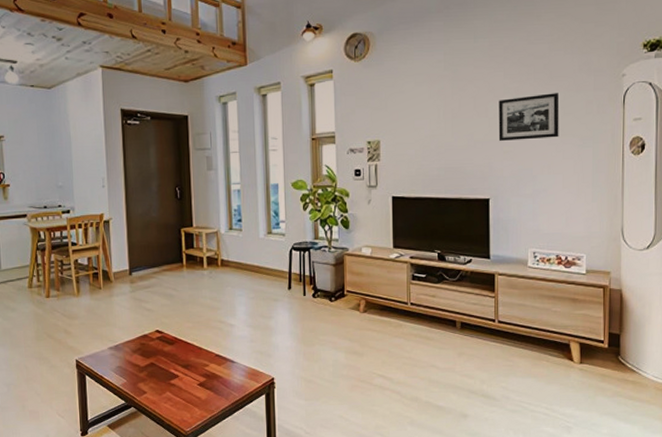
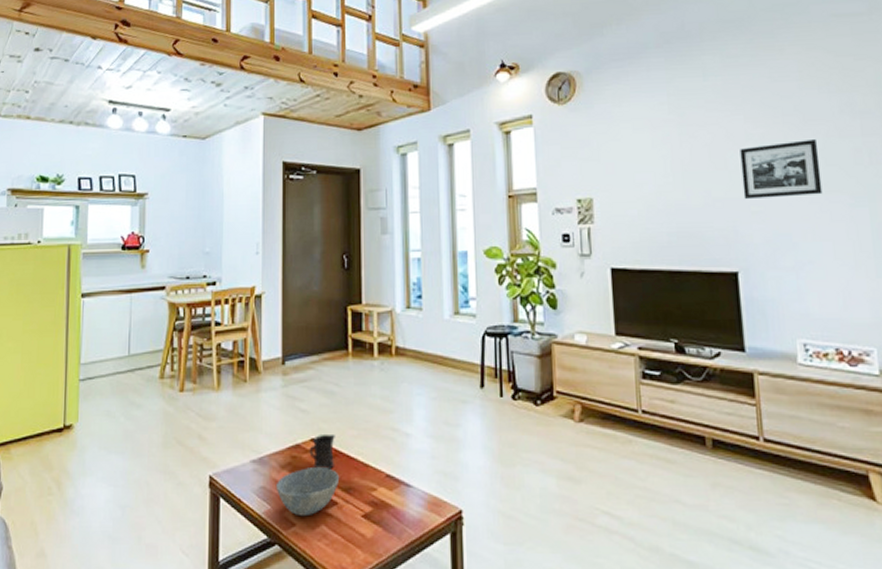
bowl: none [129,350,180,387] -> present [275,466,340,517]
mug: none [154,326,175,352] -> present [309,433,335,469]

